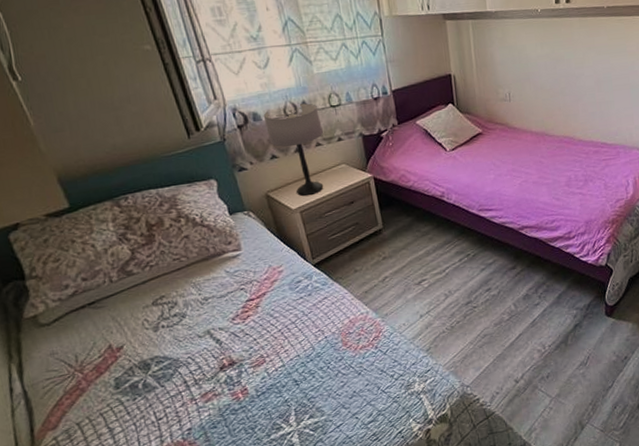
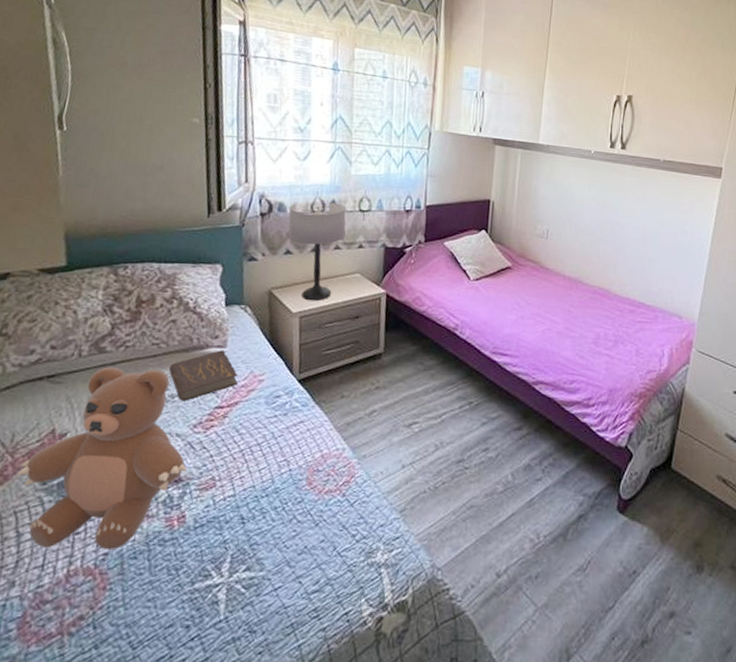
teddy bear: none [91,279,238,435] -> present [17,367,188,551]
book: none [195,253,260,301] -> present [168,350,238,401]

